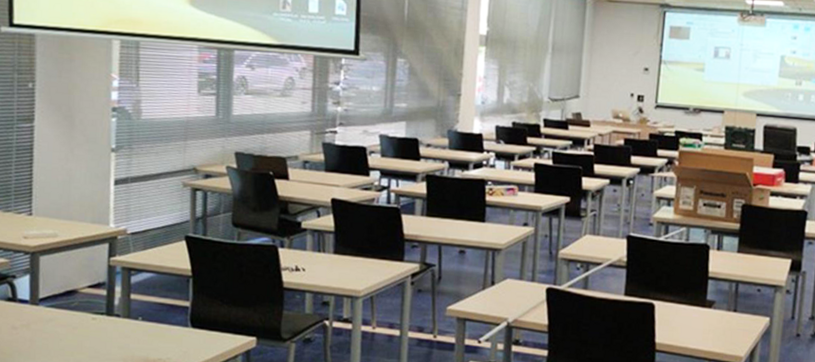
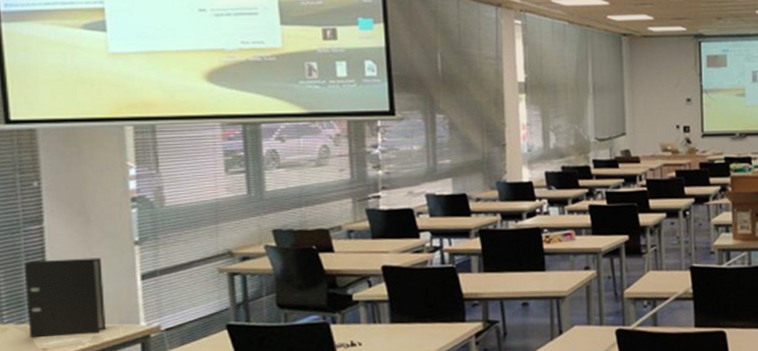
binder: none [13,155,81,230] -> present [24,257,106,337]

